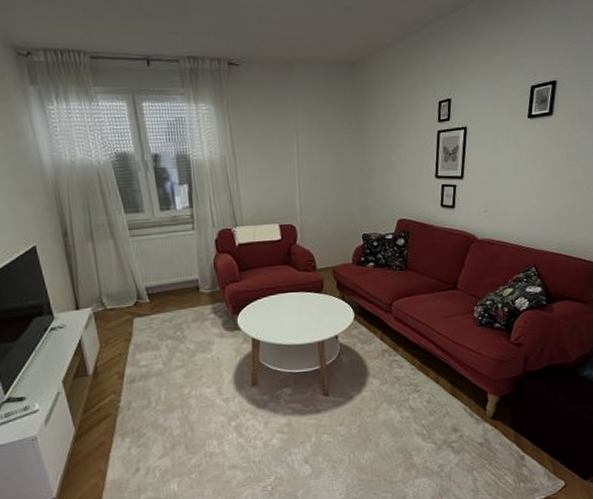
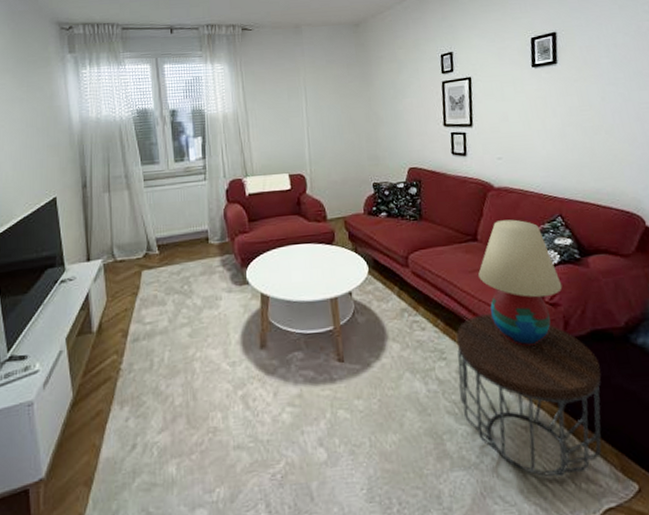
side table: none [428,352,550,479] -> present [456,313,602,477]
table lamp: none [455,269,527,379] -> present [478,219,563,346]

